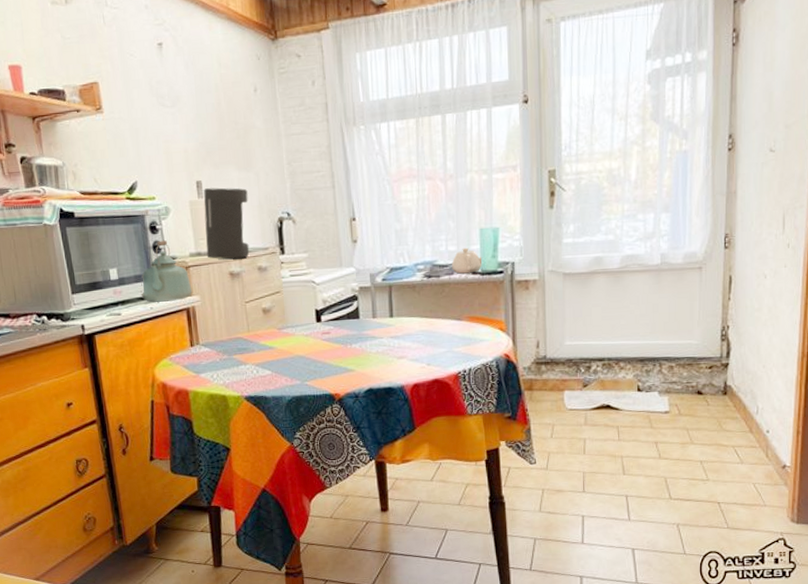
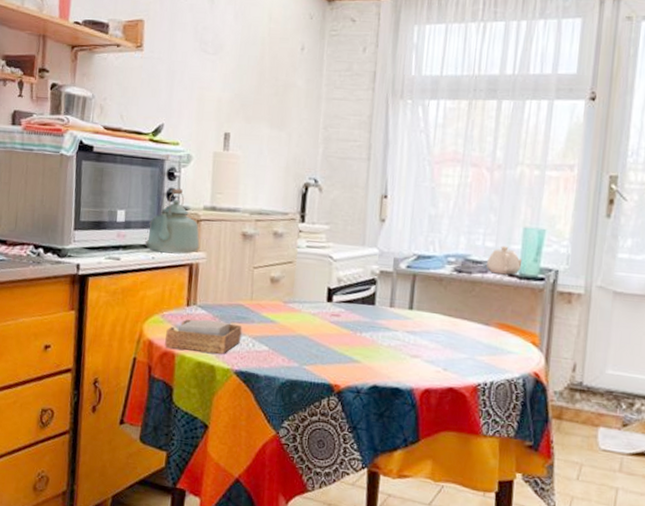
napkin holder: none [176,355,246,387] -> present [165,319,242,355]
coffee maker: present [204,187,250,260] -> none [221,141,277,221]

